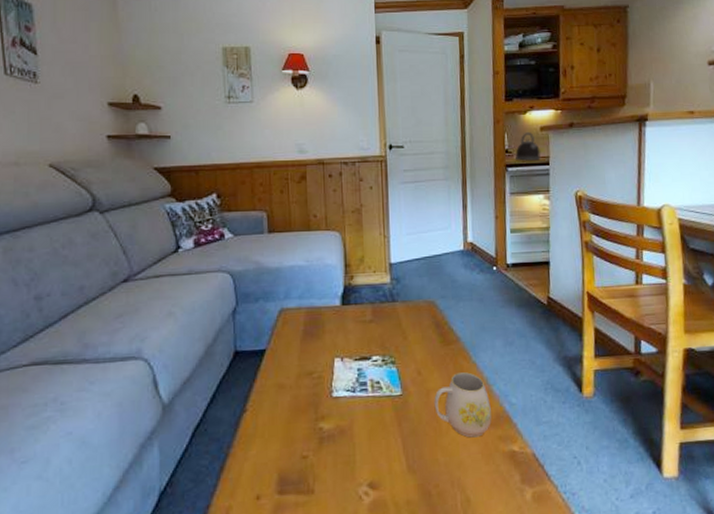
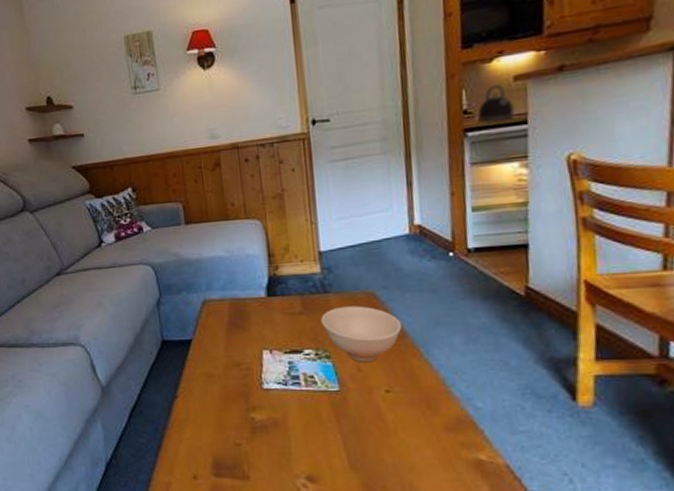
bowl: none [388,313,456,367] -> present [321,306,403,363]
mug: present [434,372,492,438] -> none [378,371,451,441]

